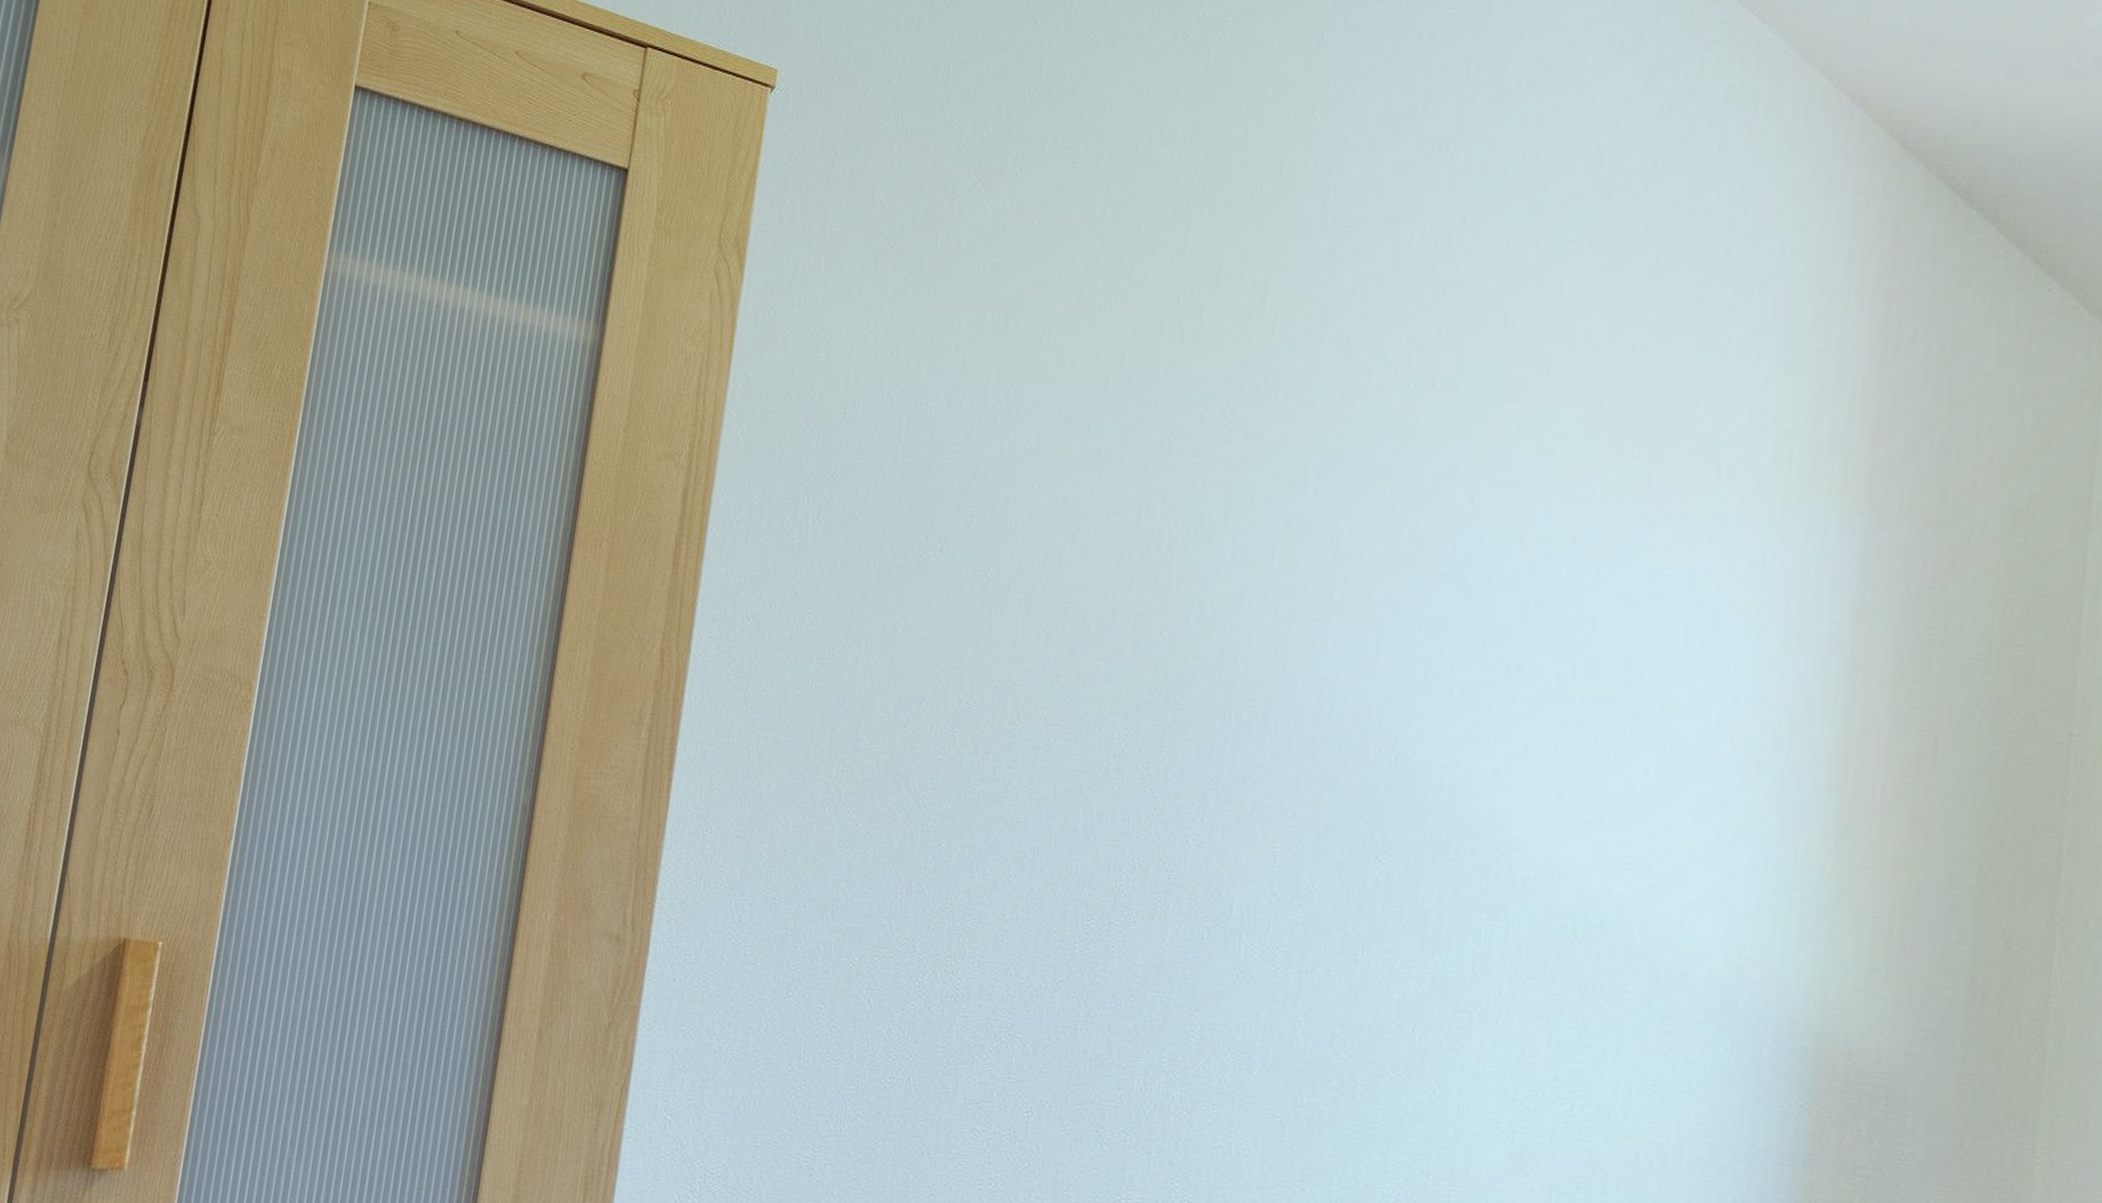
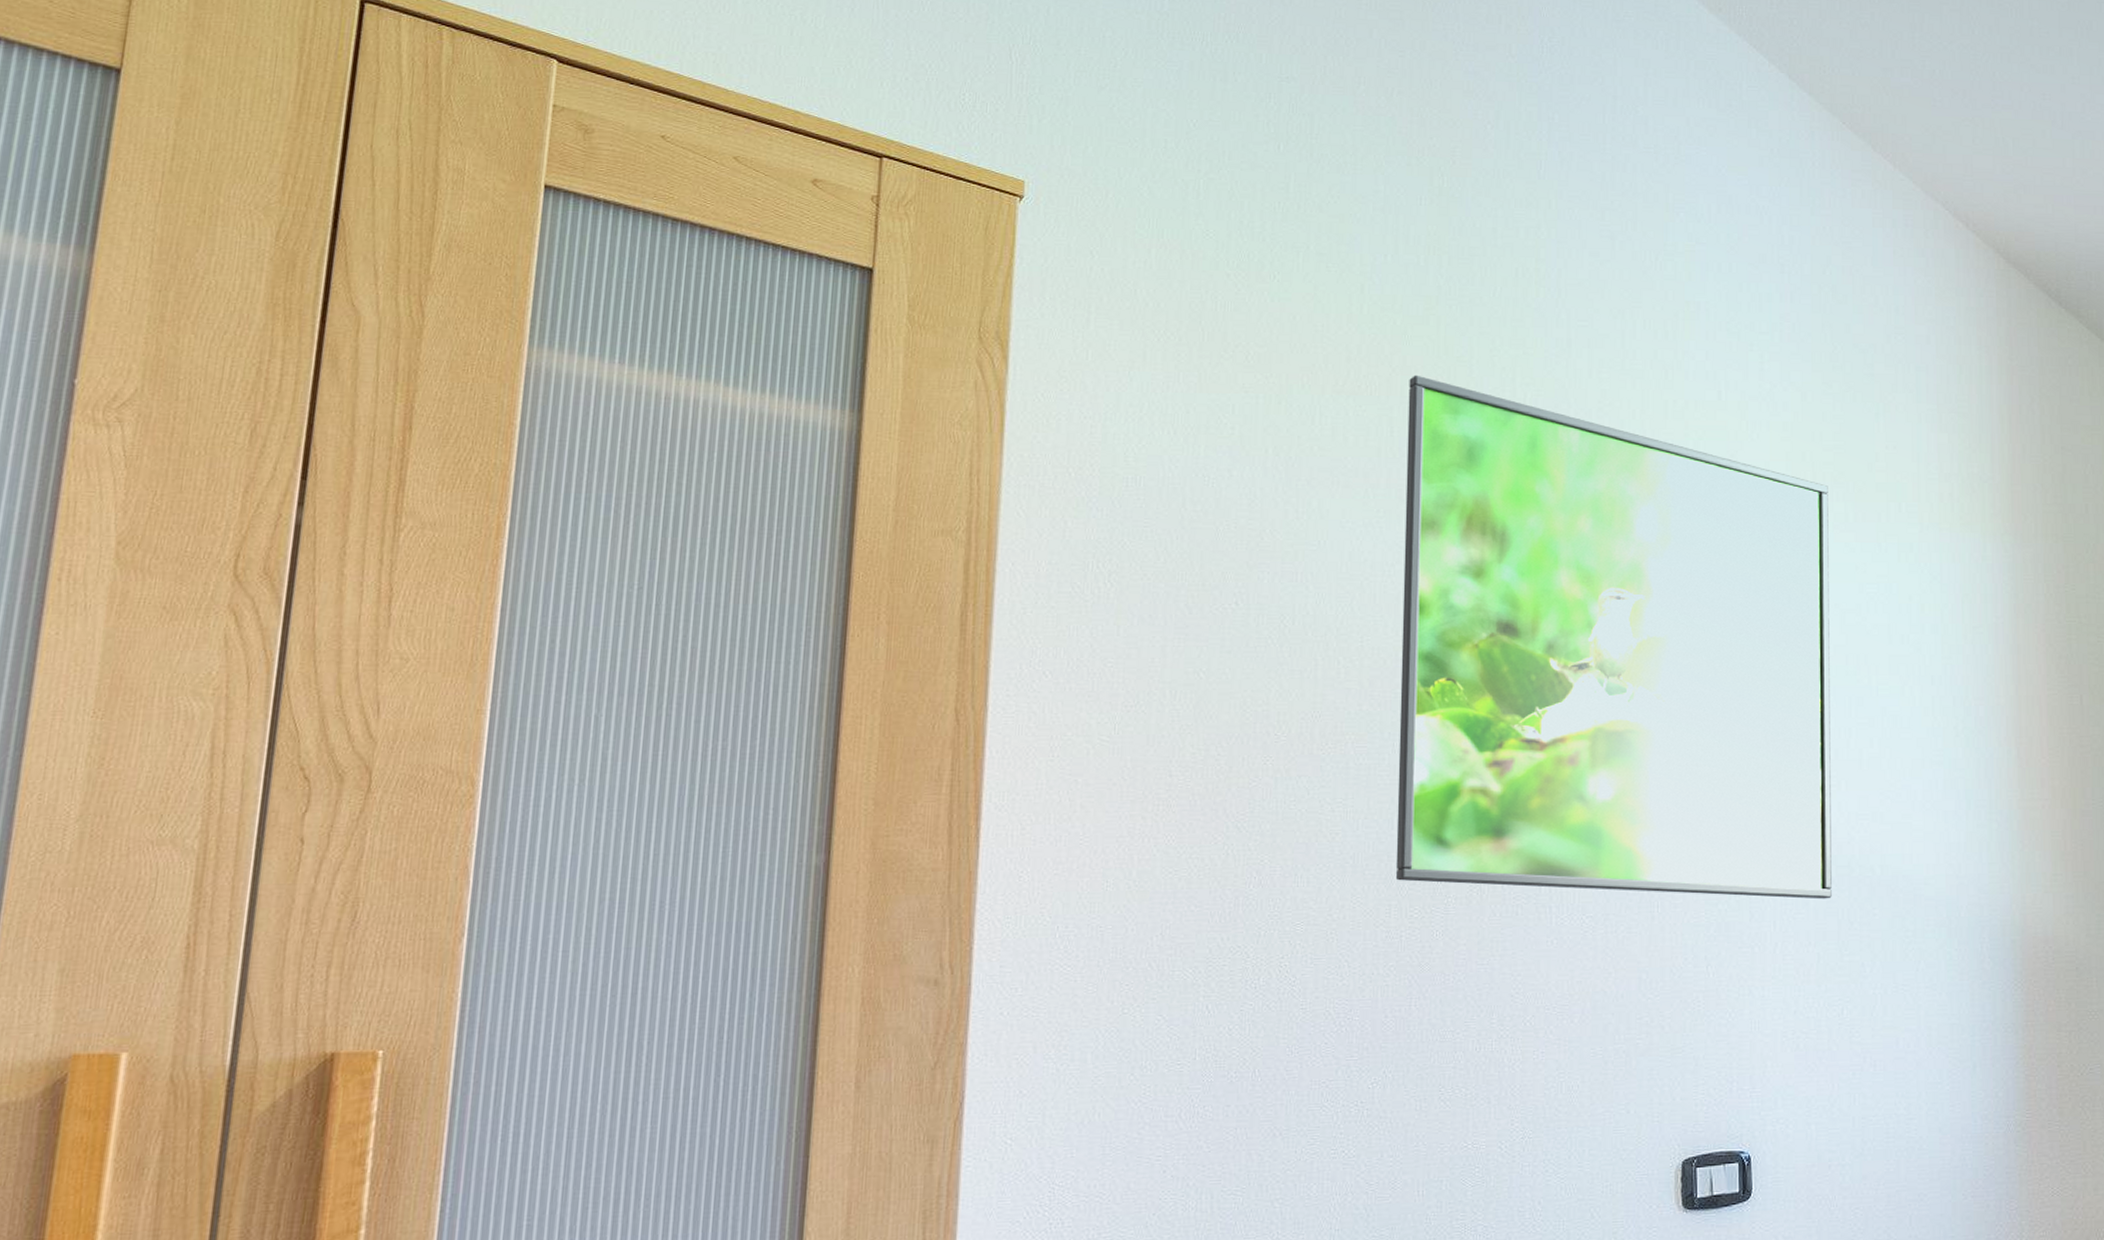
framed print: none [1075,290,1629,965] -> present [1395,375,1832,900]

